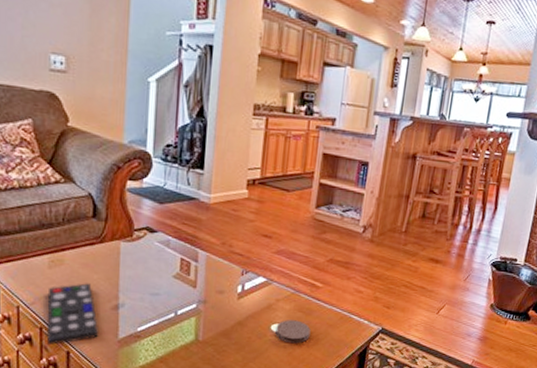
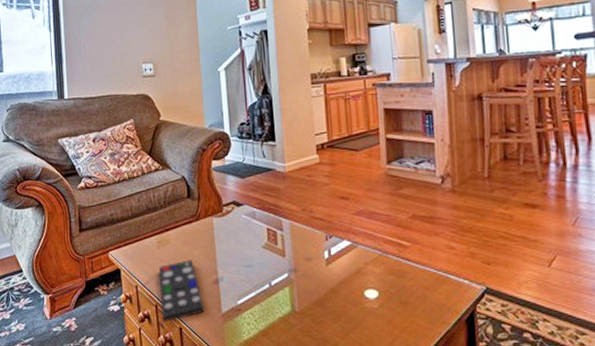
coaster: present [275,320,311,344] -> none [369,284,407,311]

